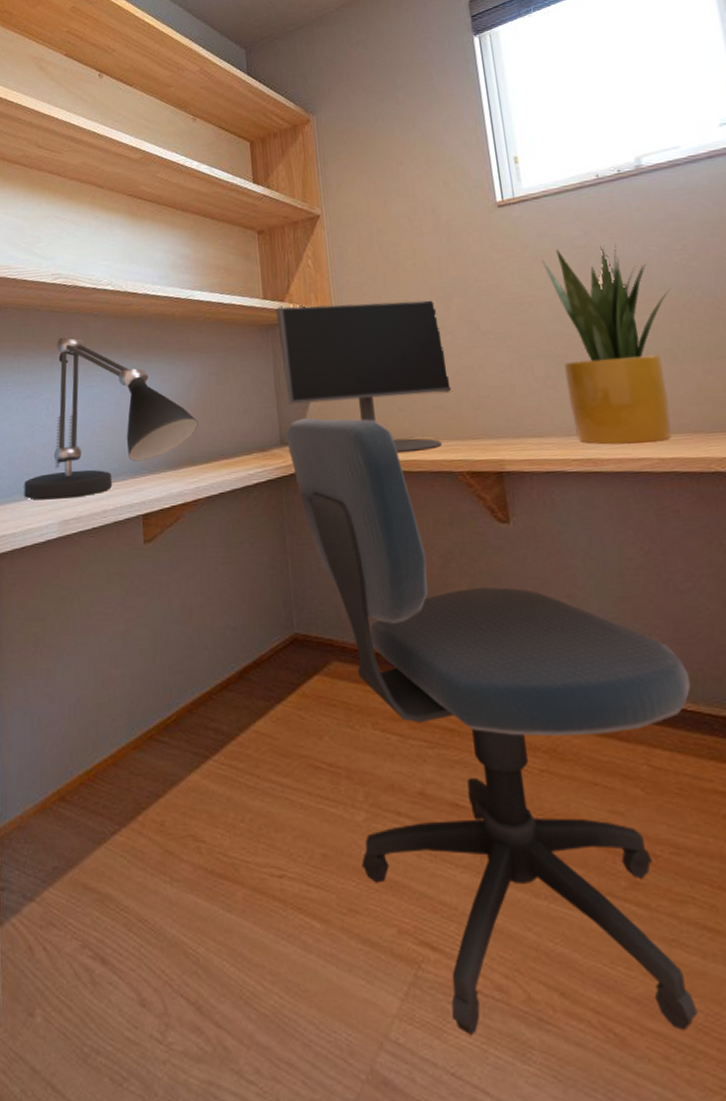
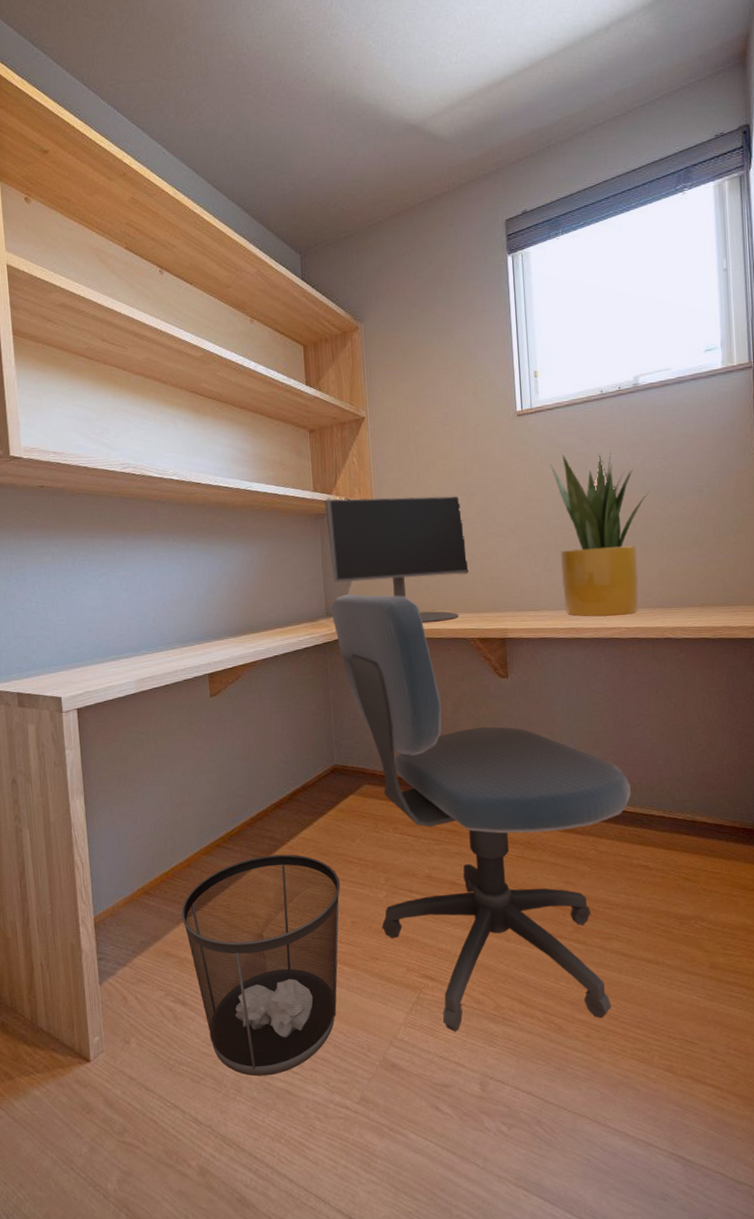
desk lamp: present [24,337,198,500] -> none [103,521,256,662]
waste bin: none [103,753,306,1083] -> present [181,854,341,1076]

